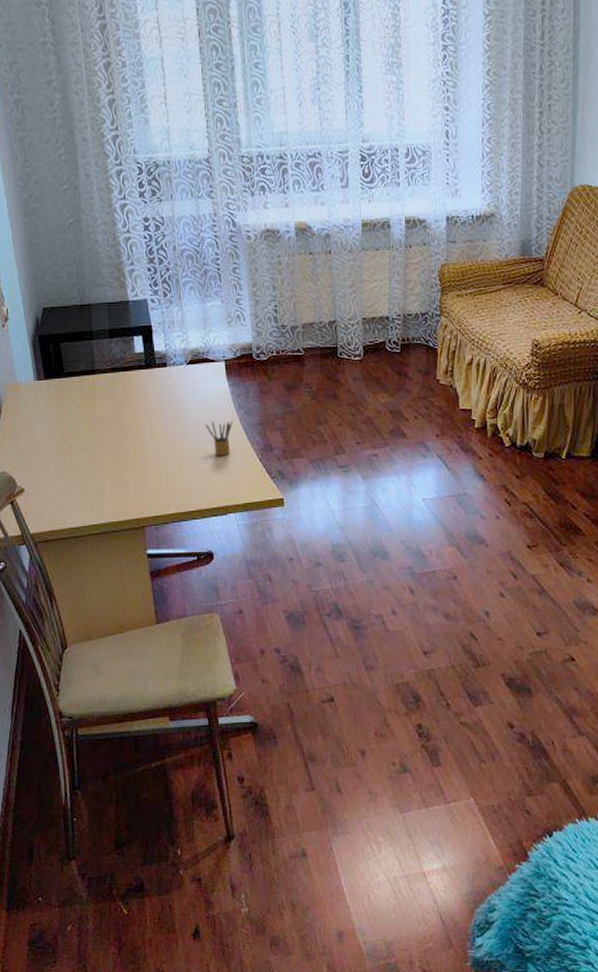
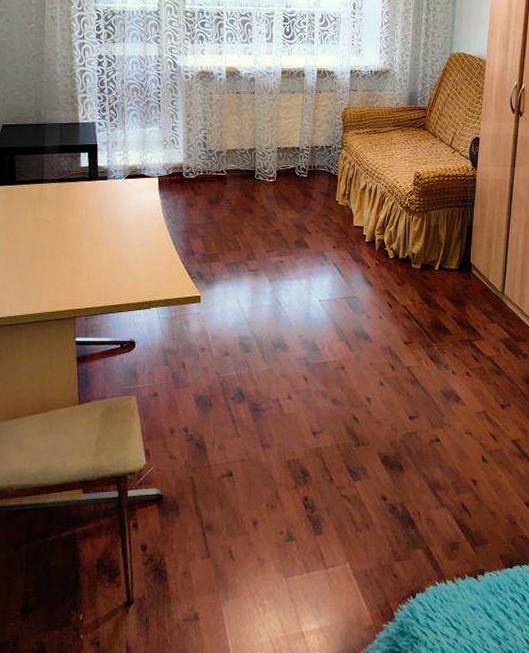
pencil box: present [205,420,233,456] -> none [137,227,161,258]

